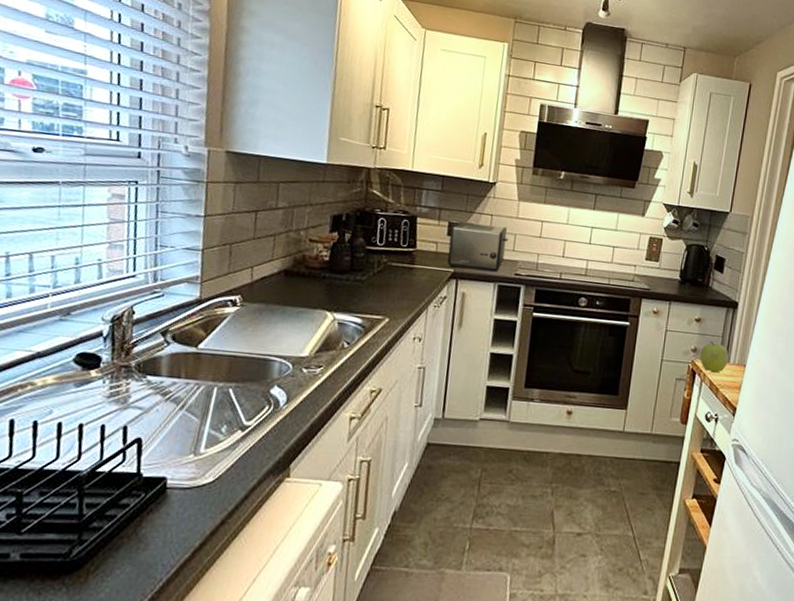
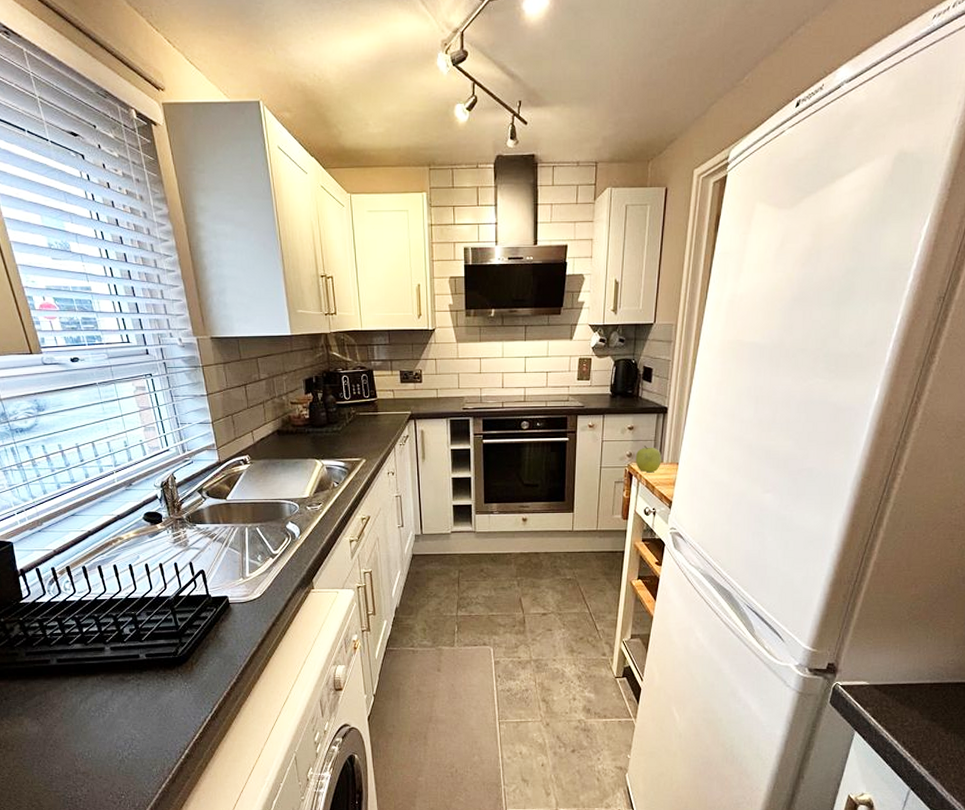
toaster: present [447,222,508,273] -> none [402,368,452,410]

